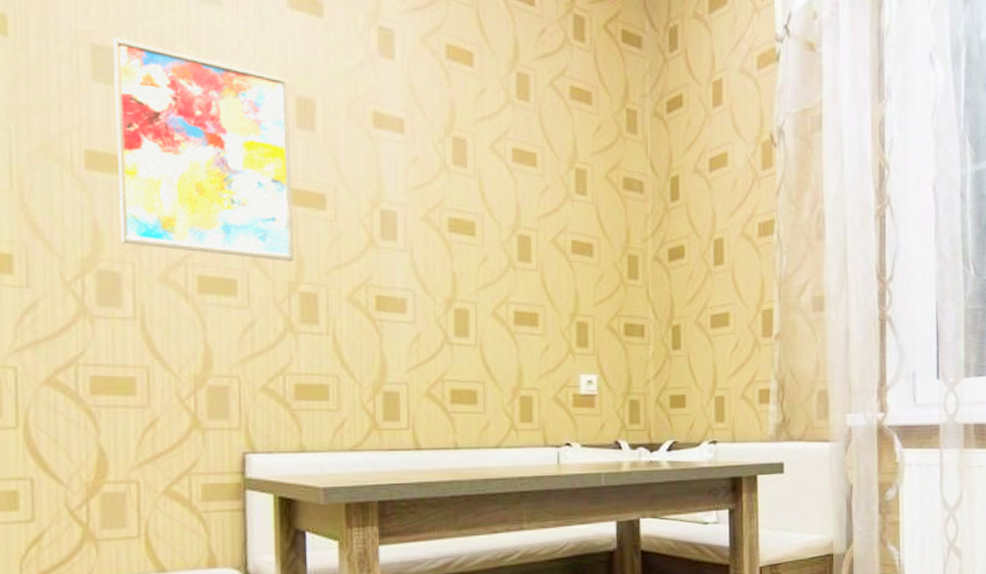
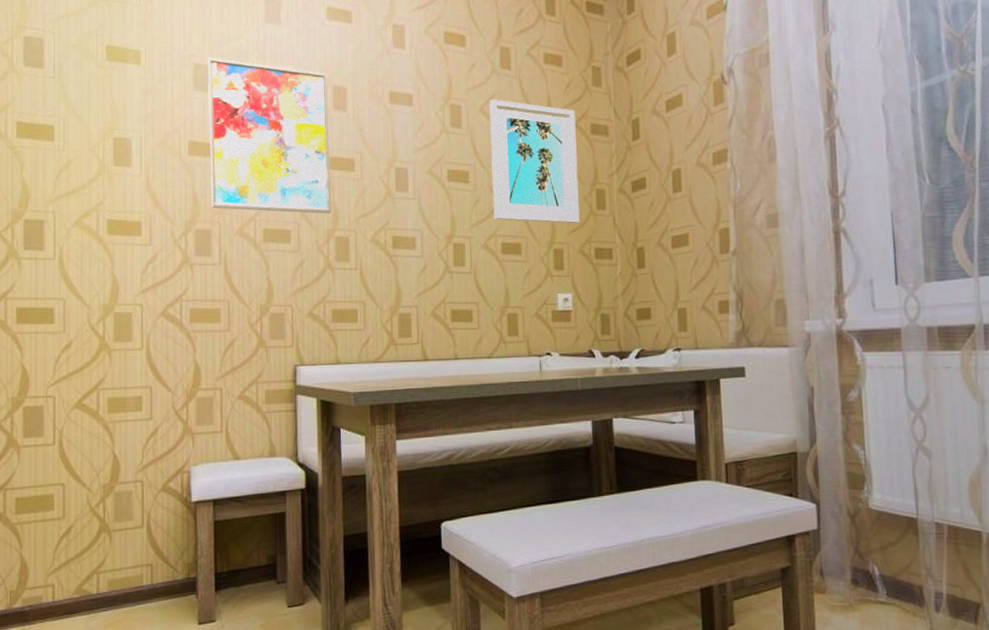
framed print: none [502,136,608,294] -> present [489,99,580,224]

